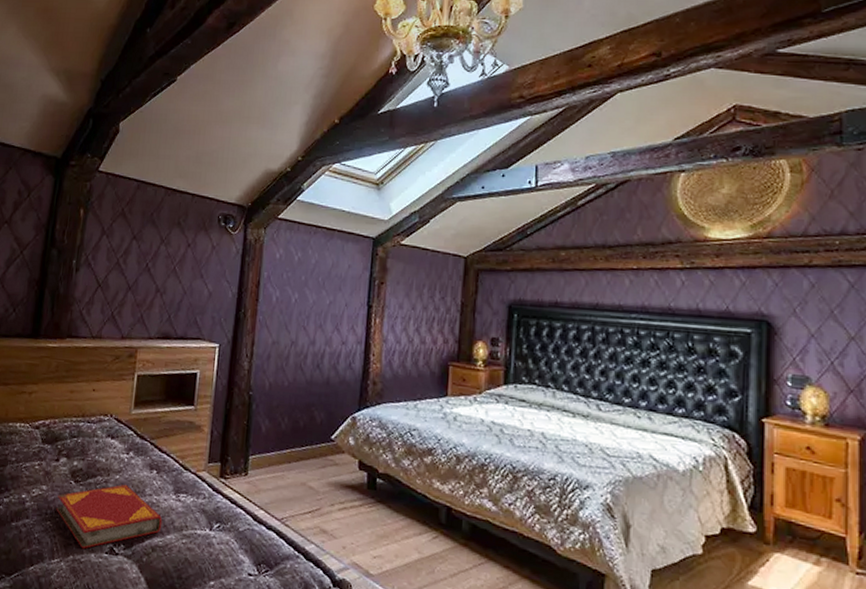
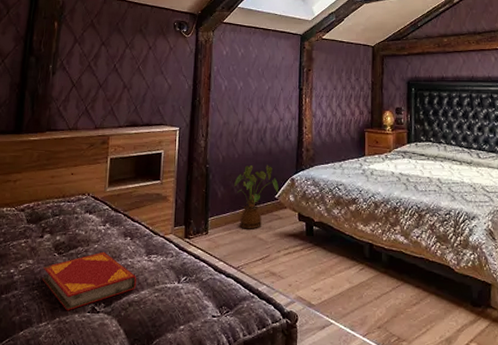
house plant: none [282,396,336,475] -> present [234,165,279,229]

